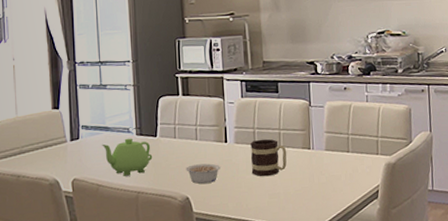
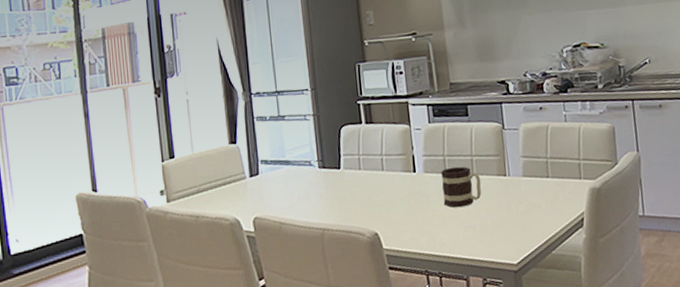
teapot: present [102,138,153,176] -> none [283,171,337,213]
legume: present [186,163,220,184] -> none [373,195,410,218]

